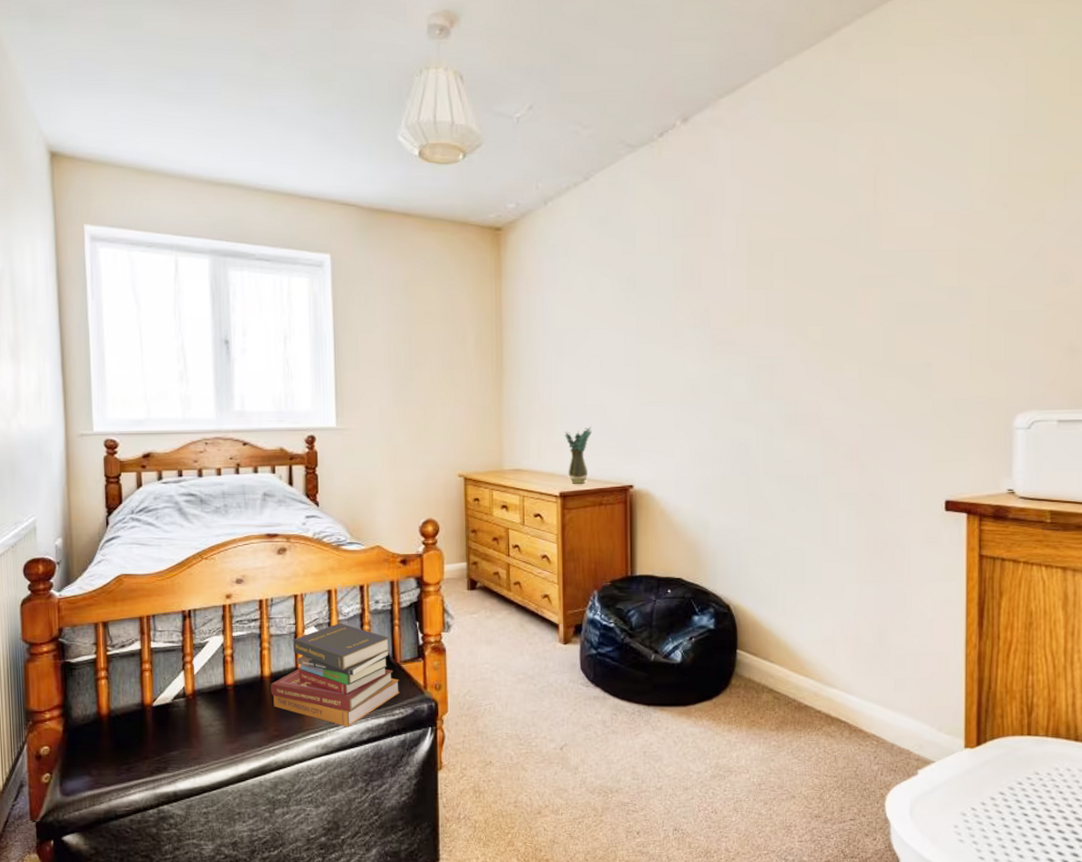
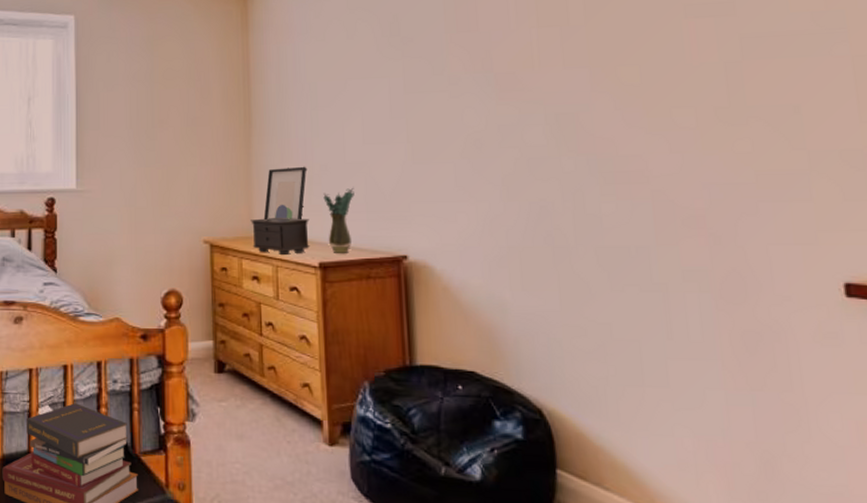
jewelry box: none [501,452,553,487] -> present [250,217,310,256]
picture frame: none [512,407,552,455] -> present [263,166,308,219]

